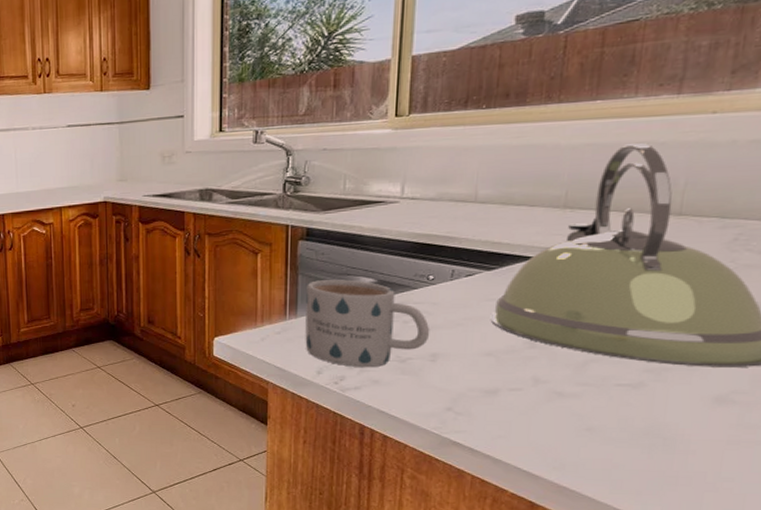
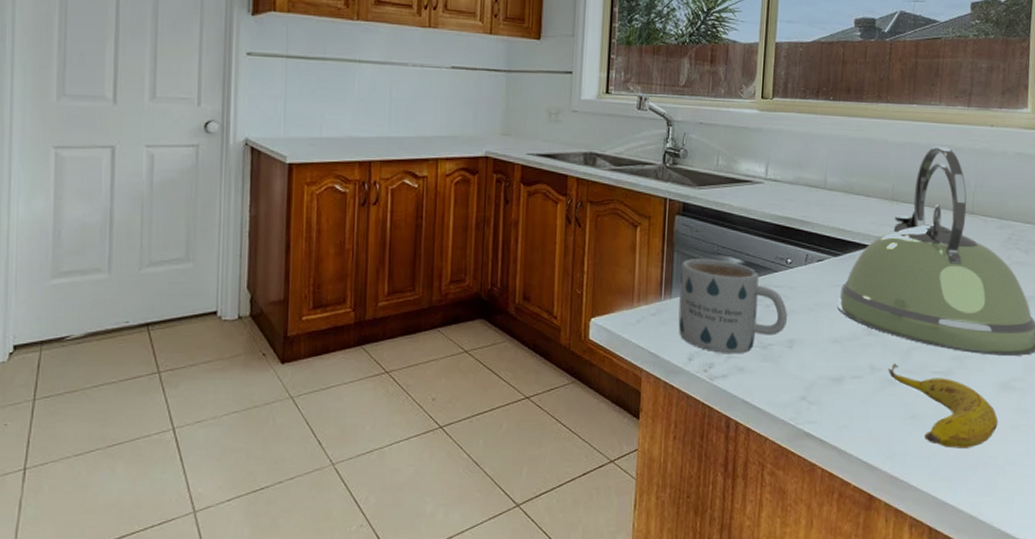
banana: none [556,376,709,462] -> present [888,363,998,448]

